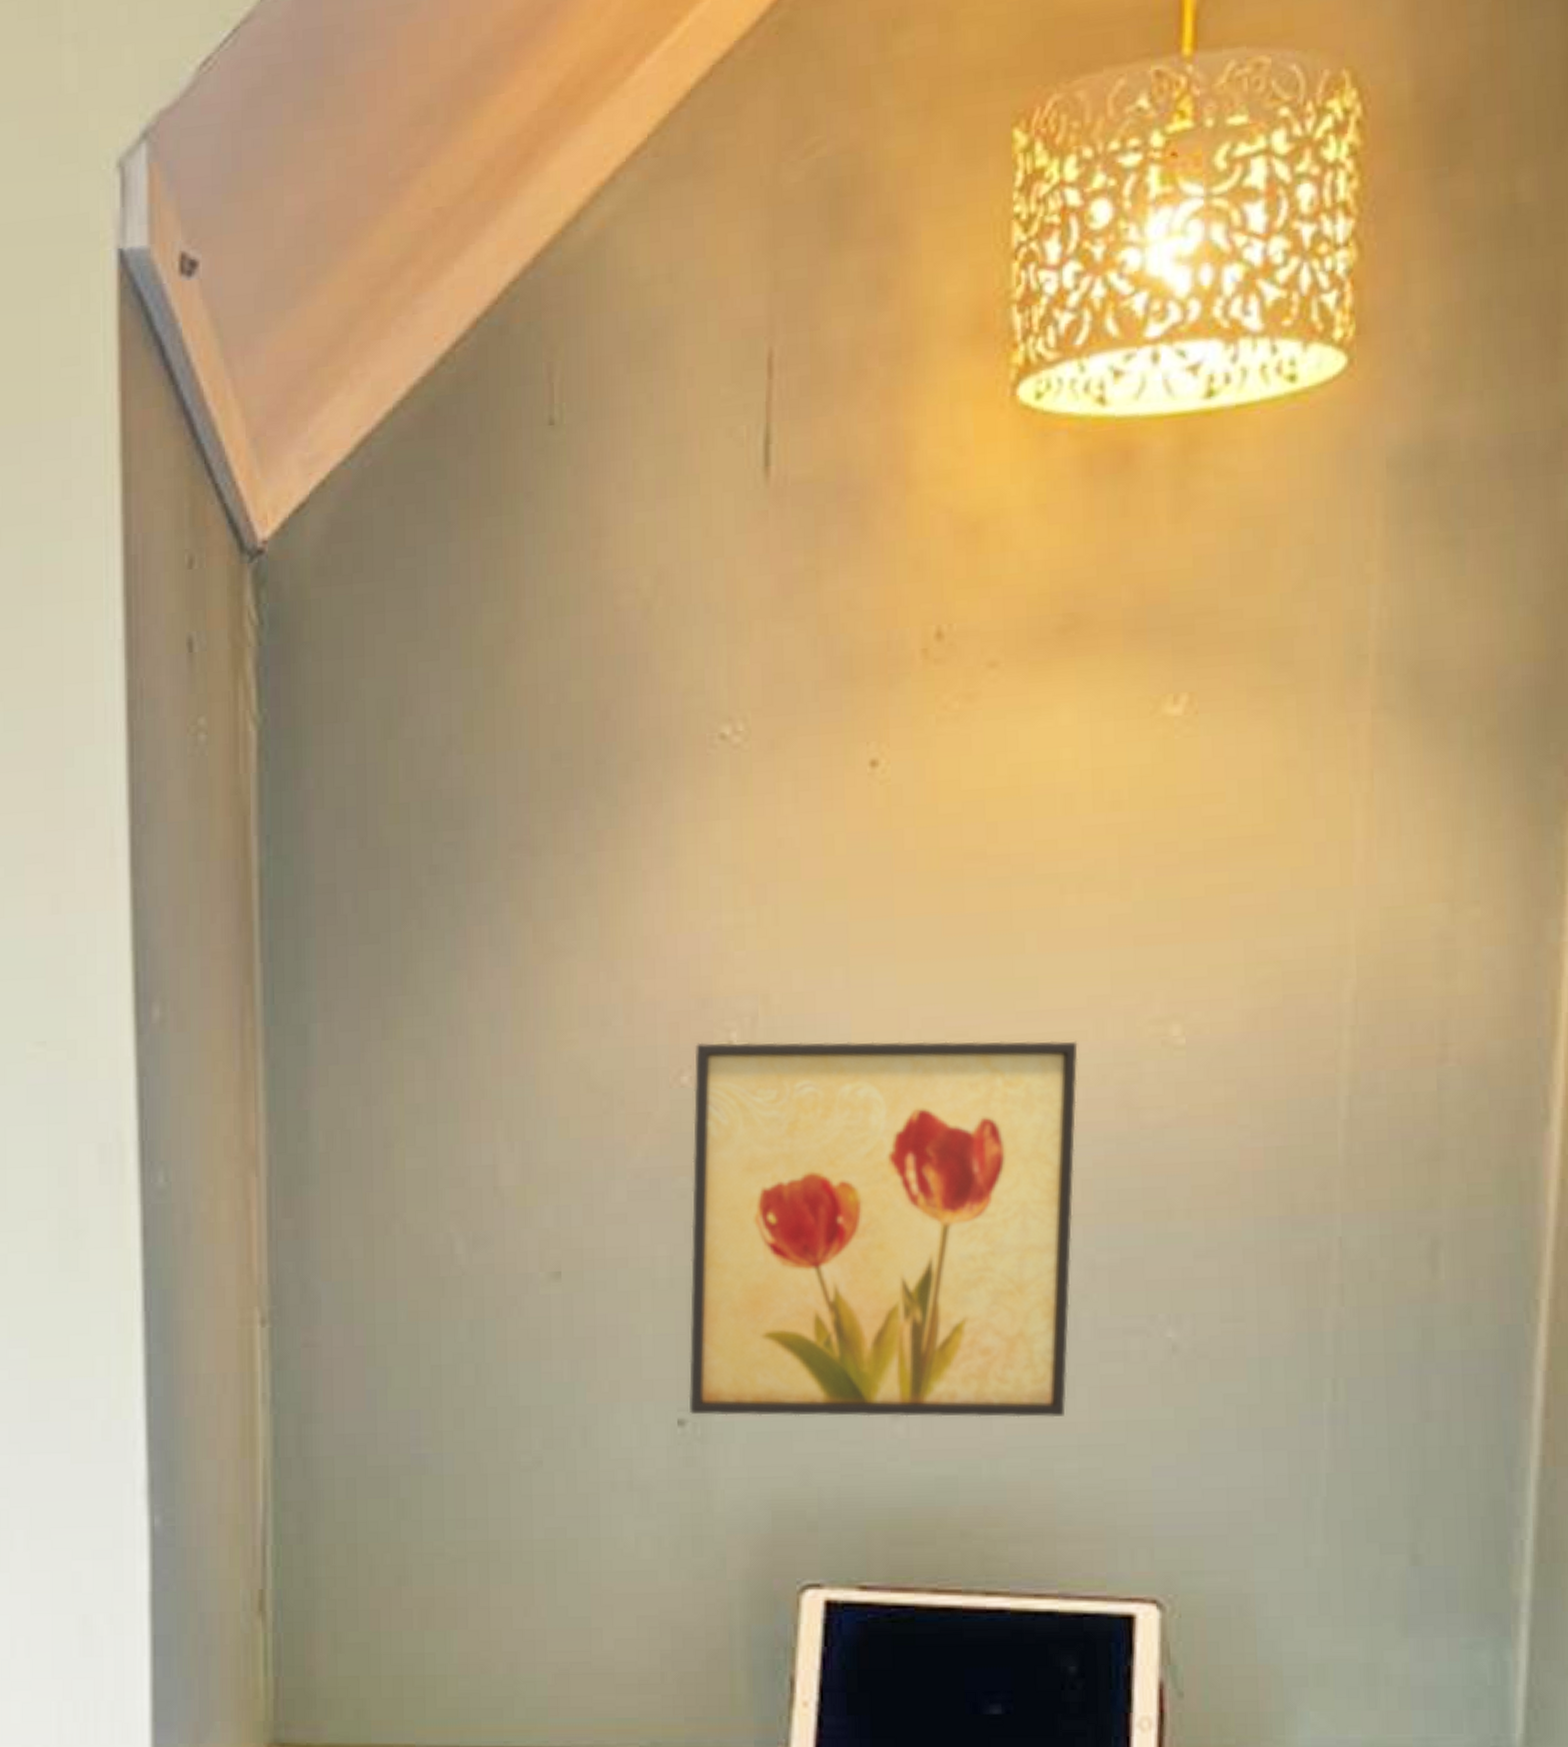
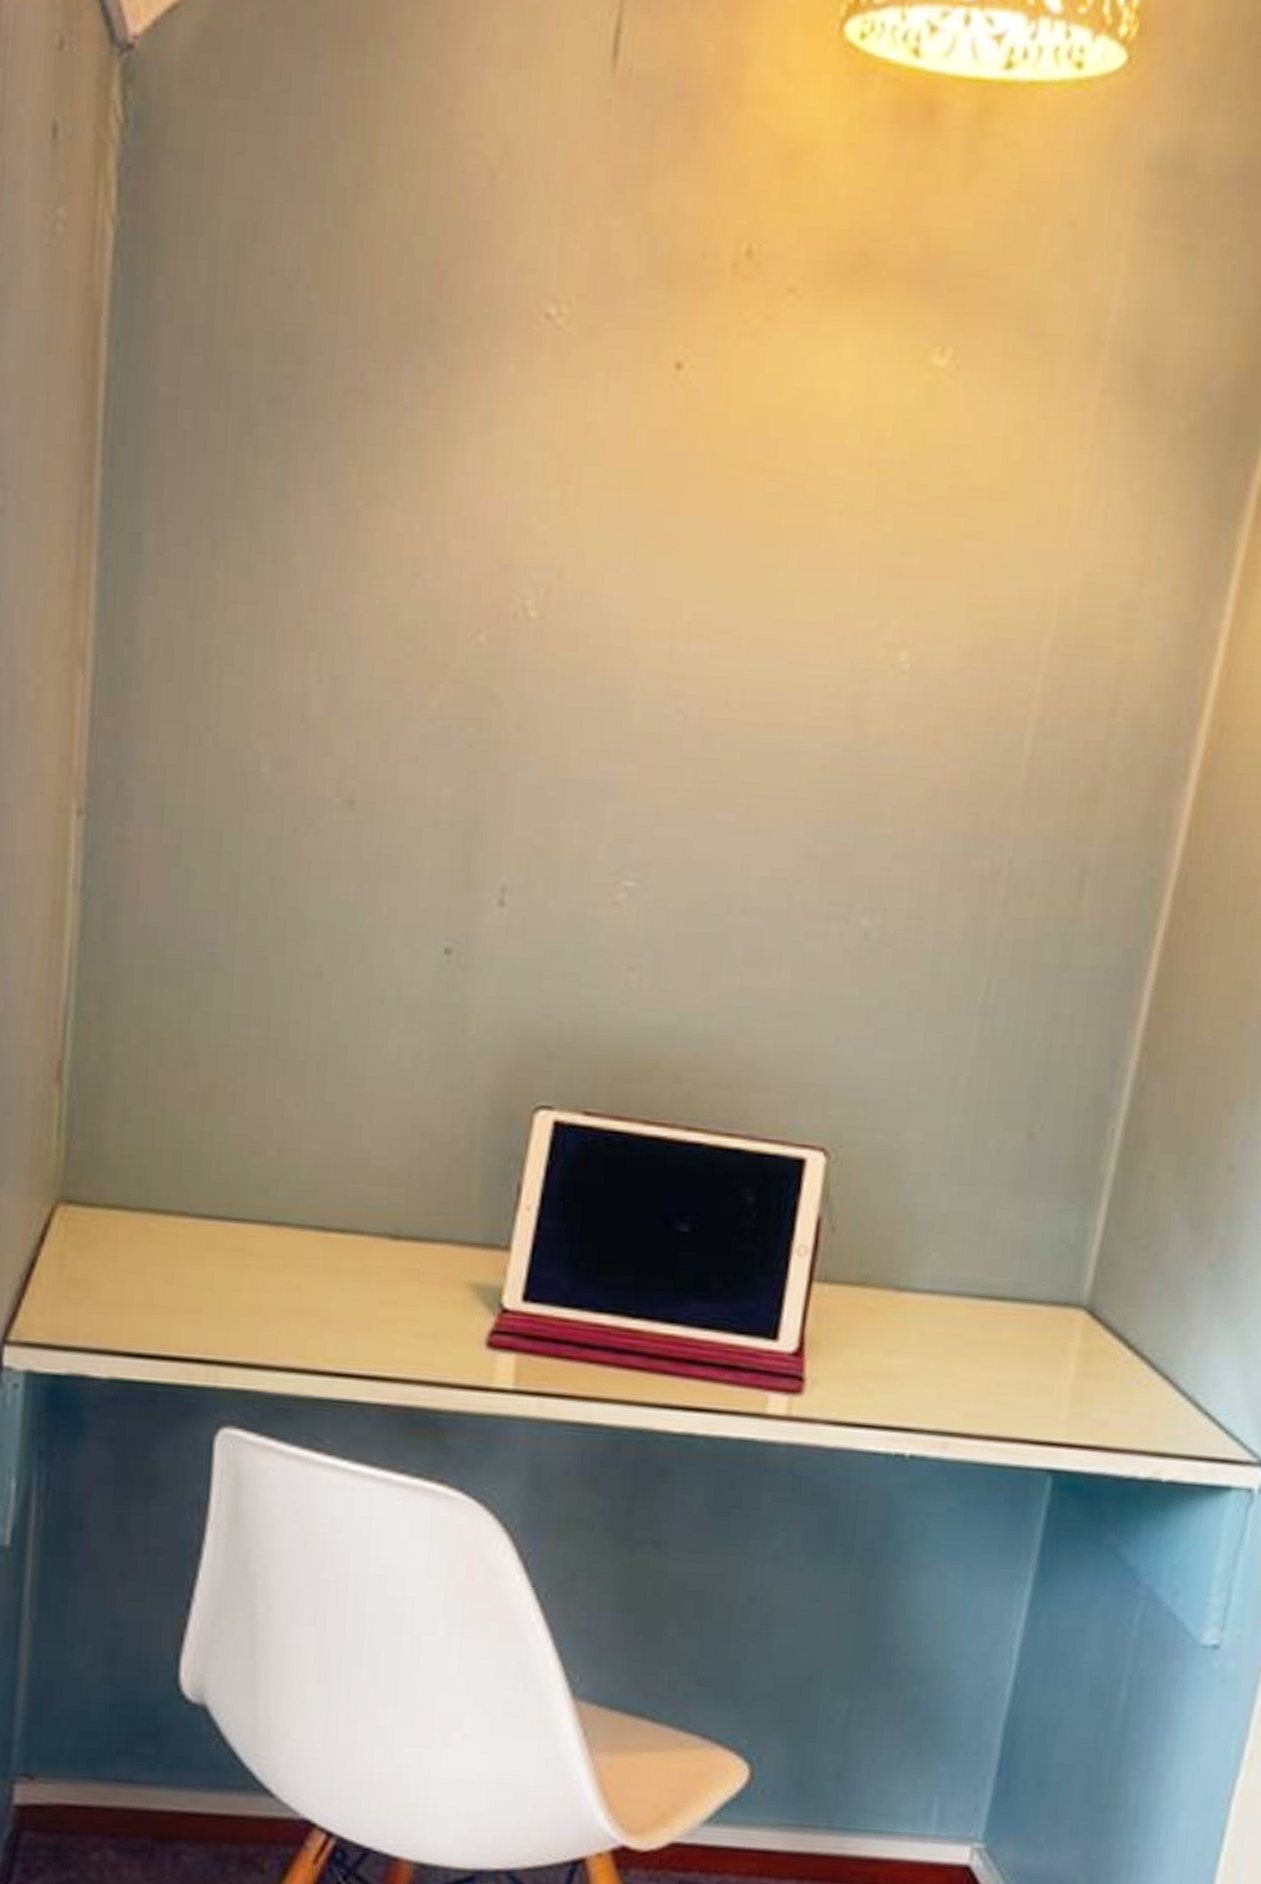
wall art: present [688,1040,1078,1418] -> none [456,605,821,984]

